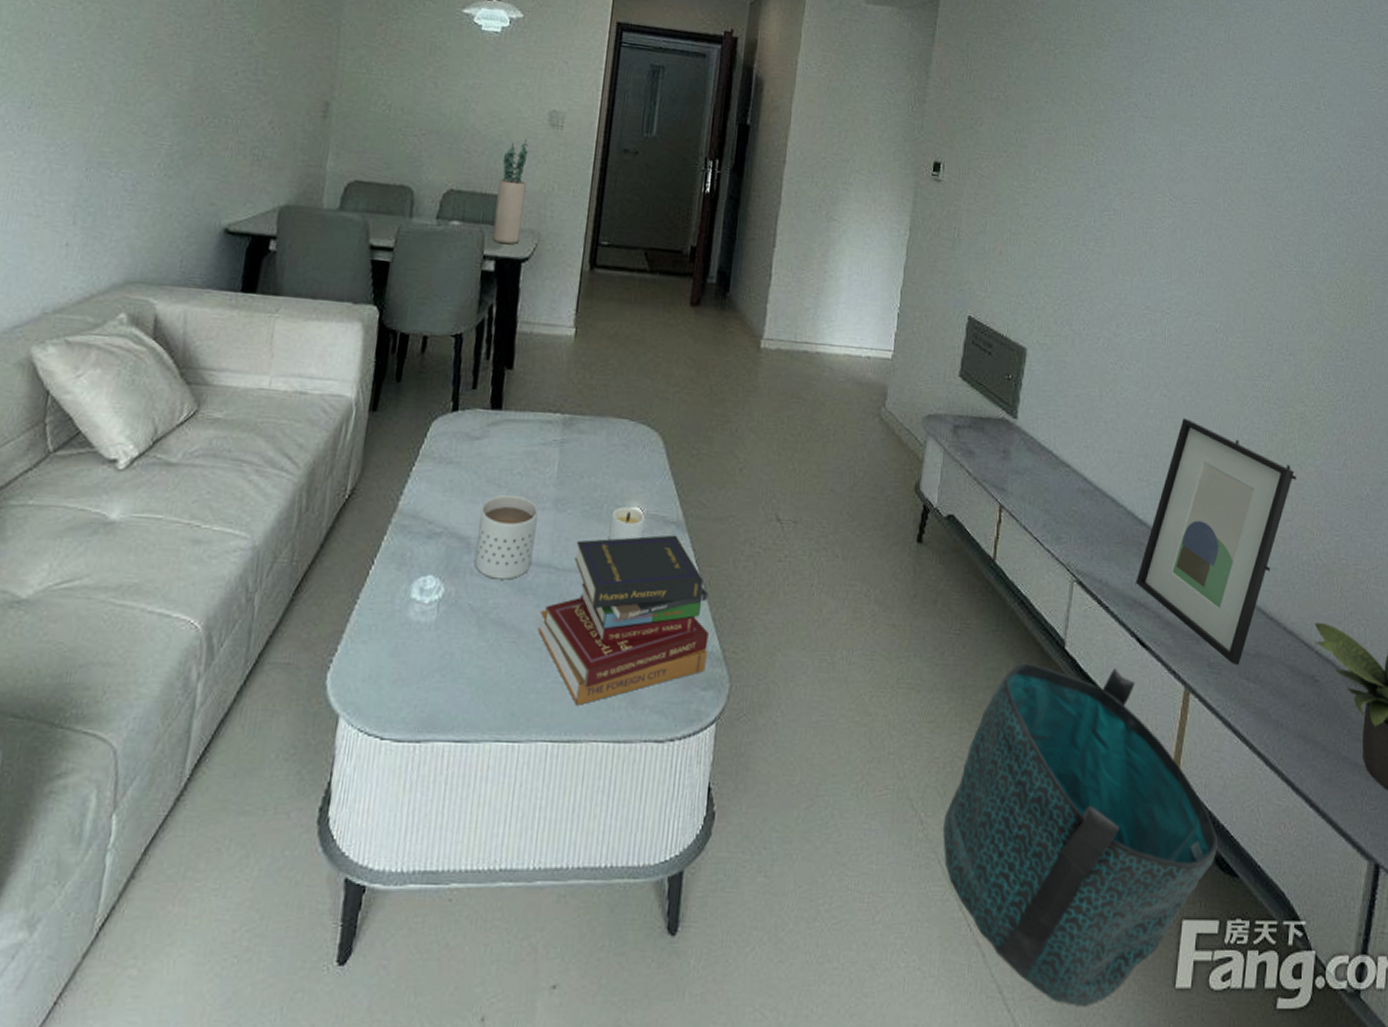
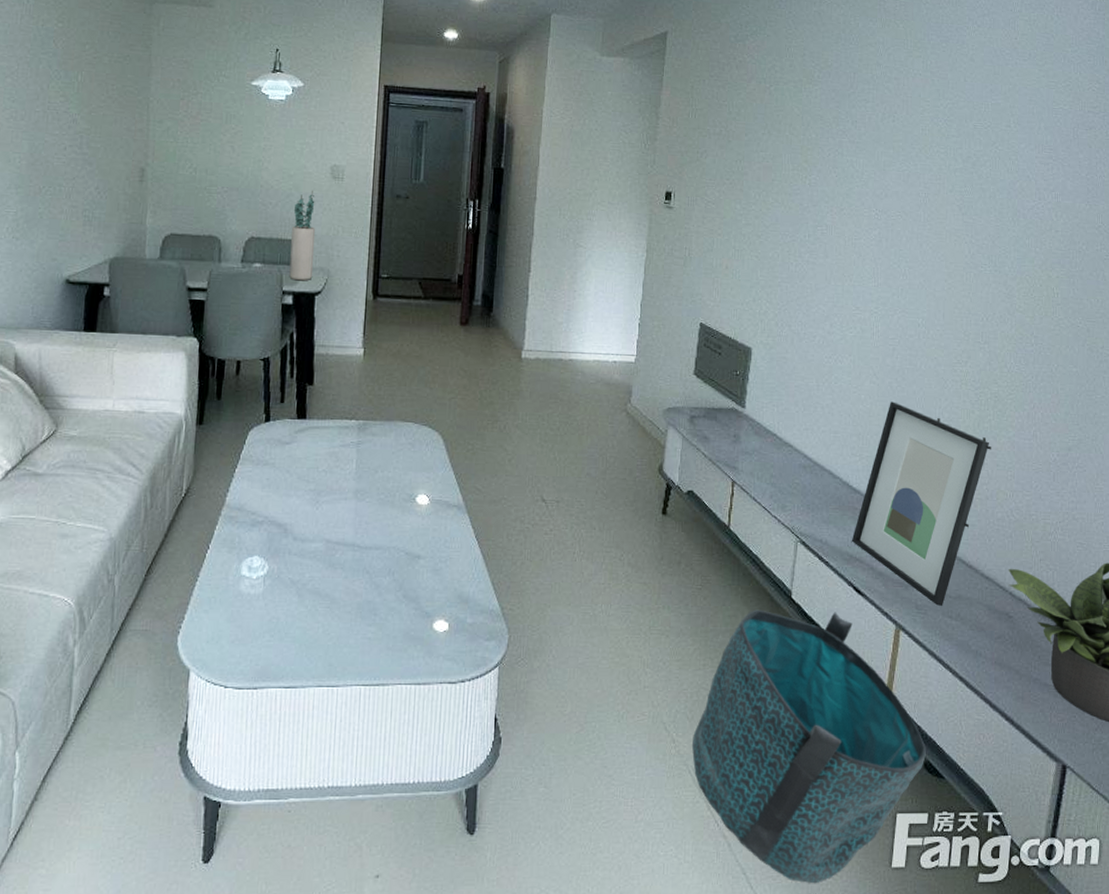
mug: present [474,494,539,580] -> none [292,488,342,557]
books: present [538,535,709,705] -> none [348,516,489,656]
candle: present [609,507,646,541] -> none [401,495,431,523]

